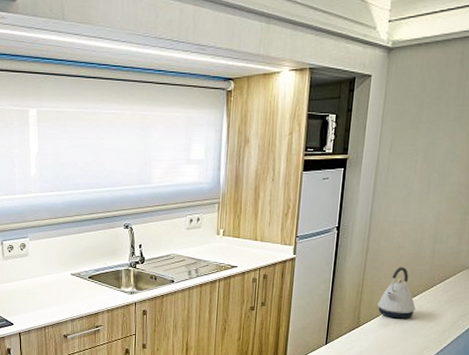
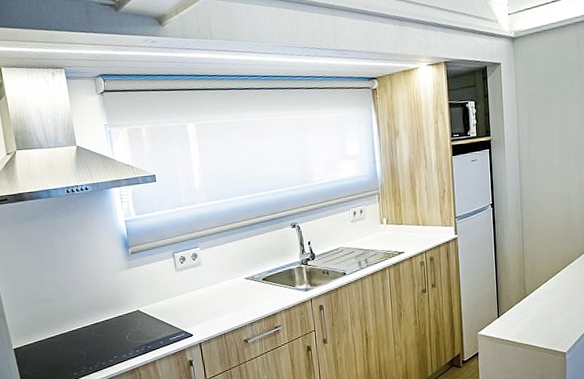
kettle: present [377,267,416,319] -> none [540,235,575,285]

